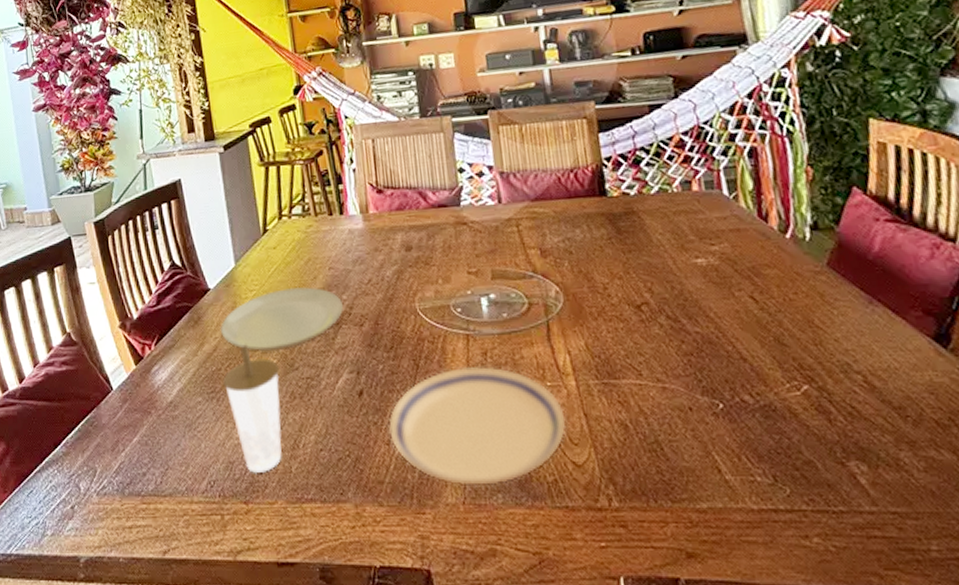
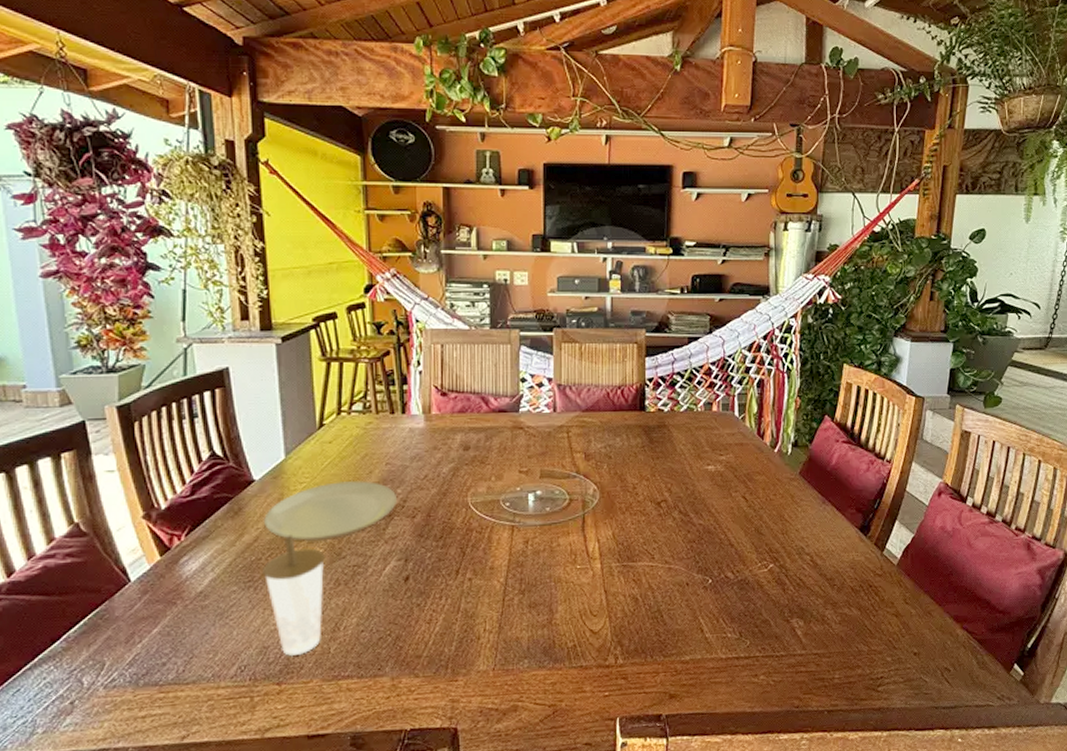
plate: present [388,366,567,486] -> none [430,552,589,655]

